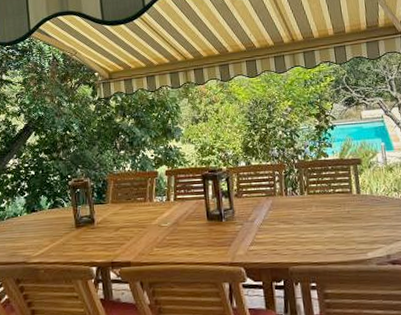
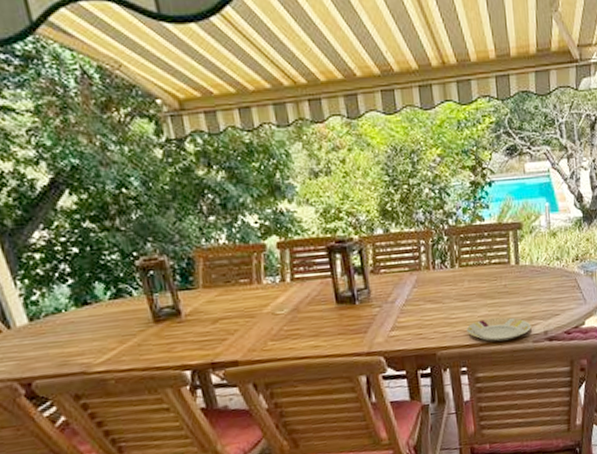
plate: none [314,239,375,262] -> present [466,317,531,342]

